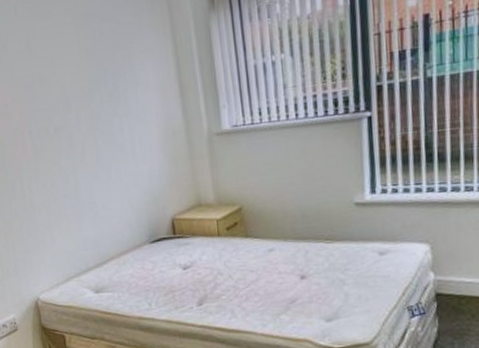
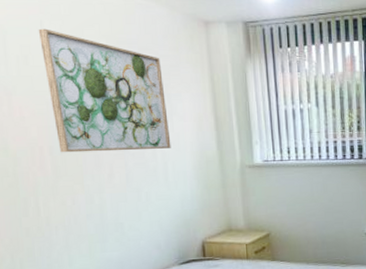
wall art: none [13,13,137,136] -> present [38,28,171,153]

